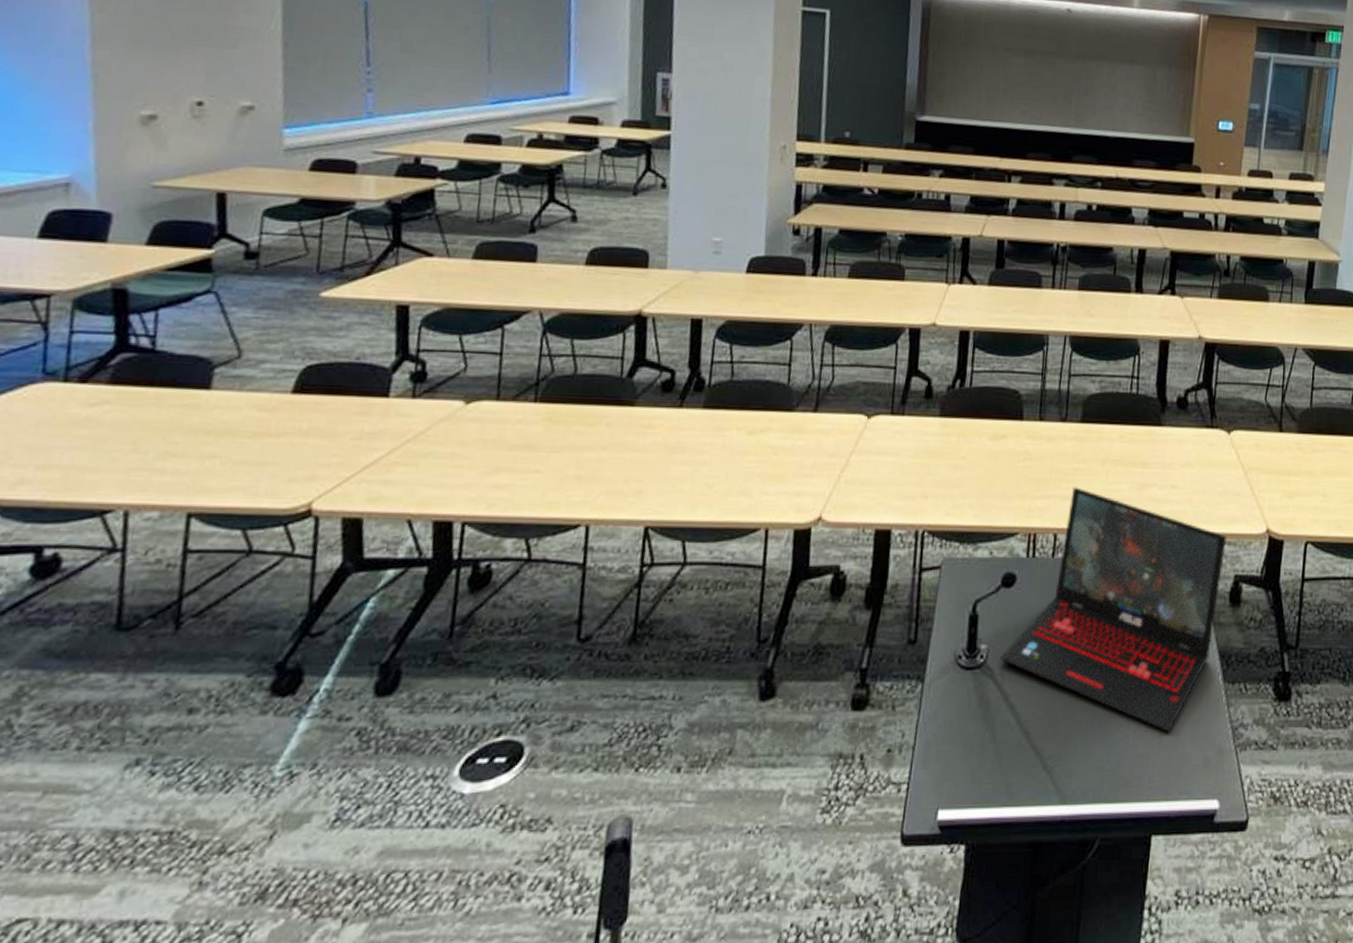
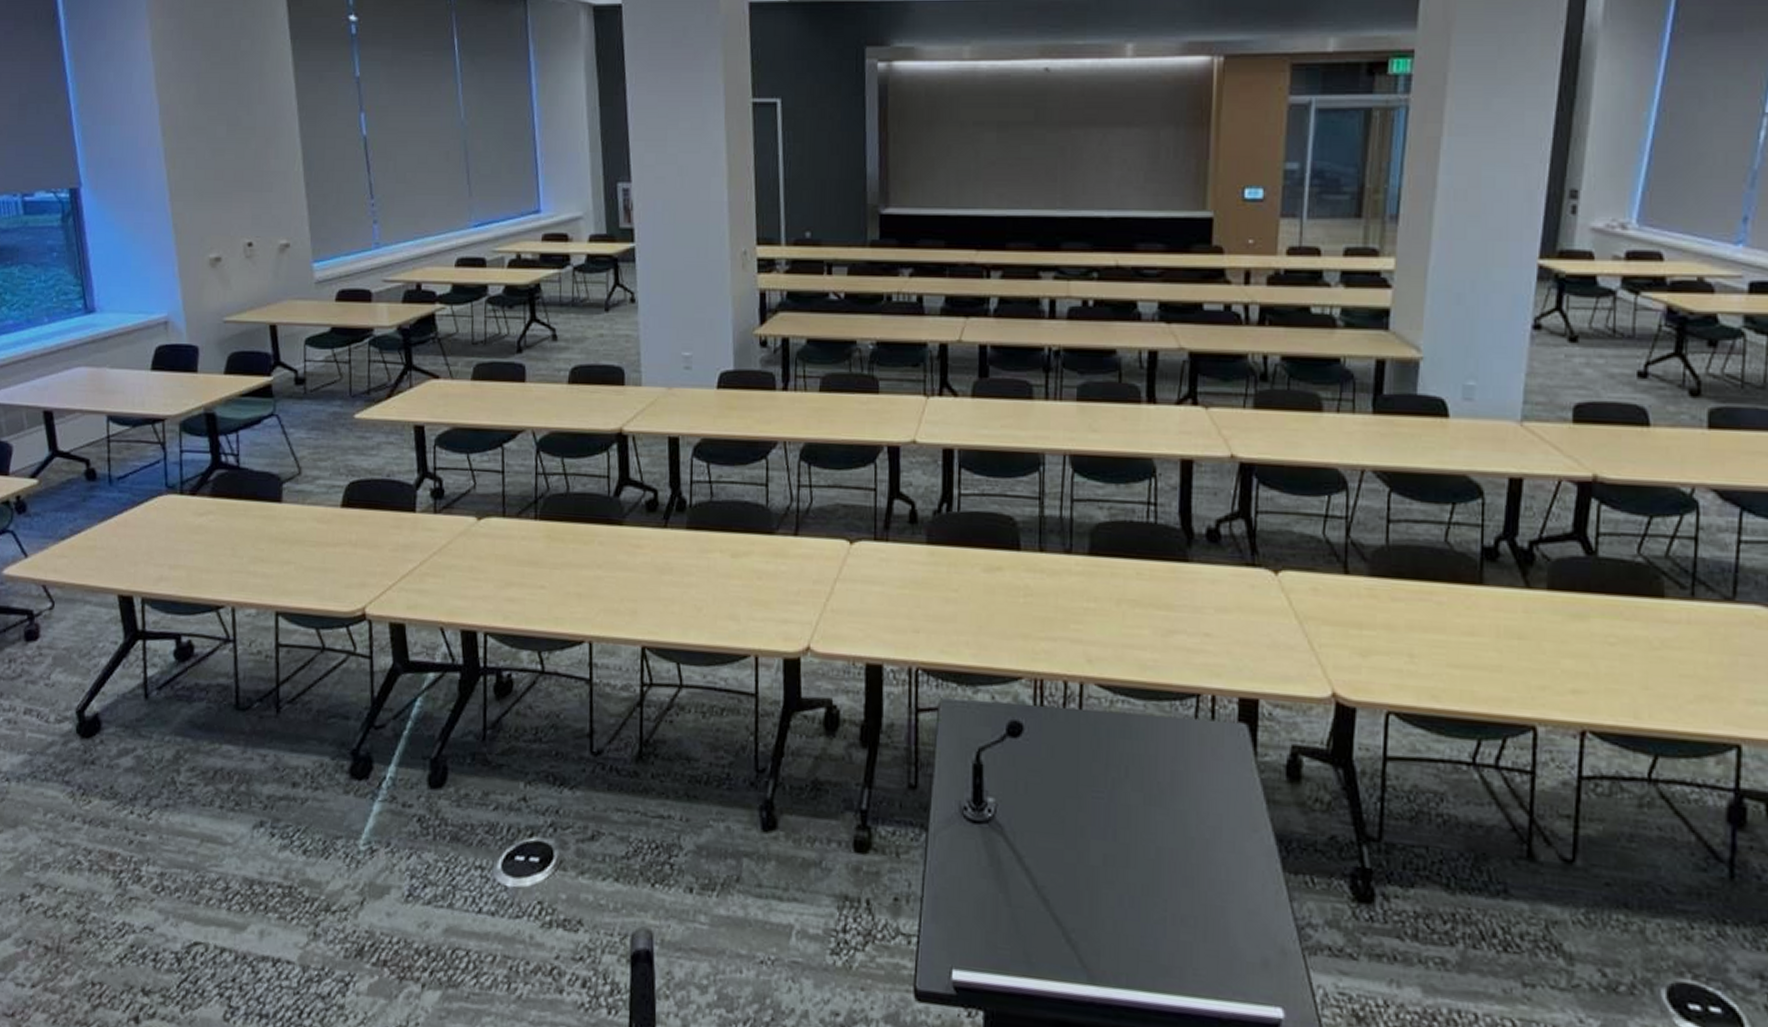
laptop: present [1001,487,1227,732] -> none [1011,629,1279,921]

